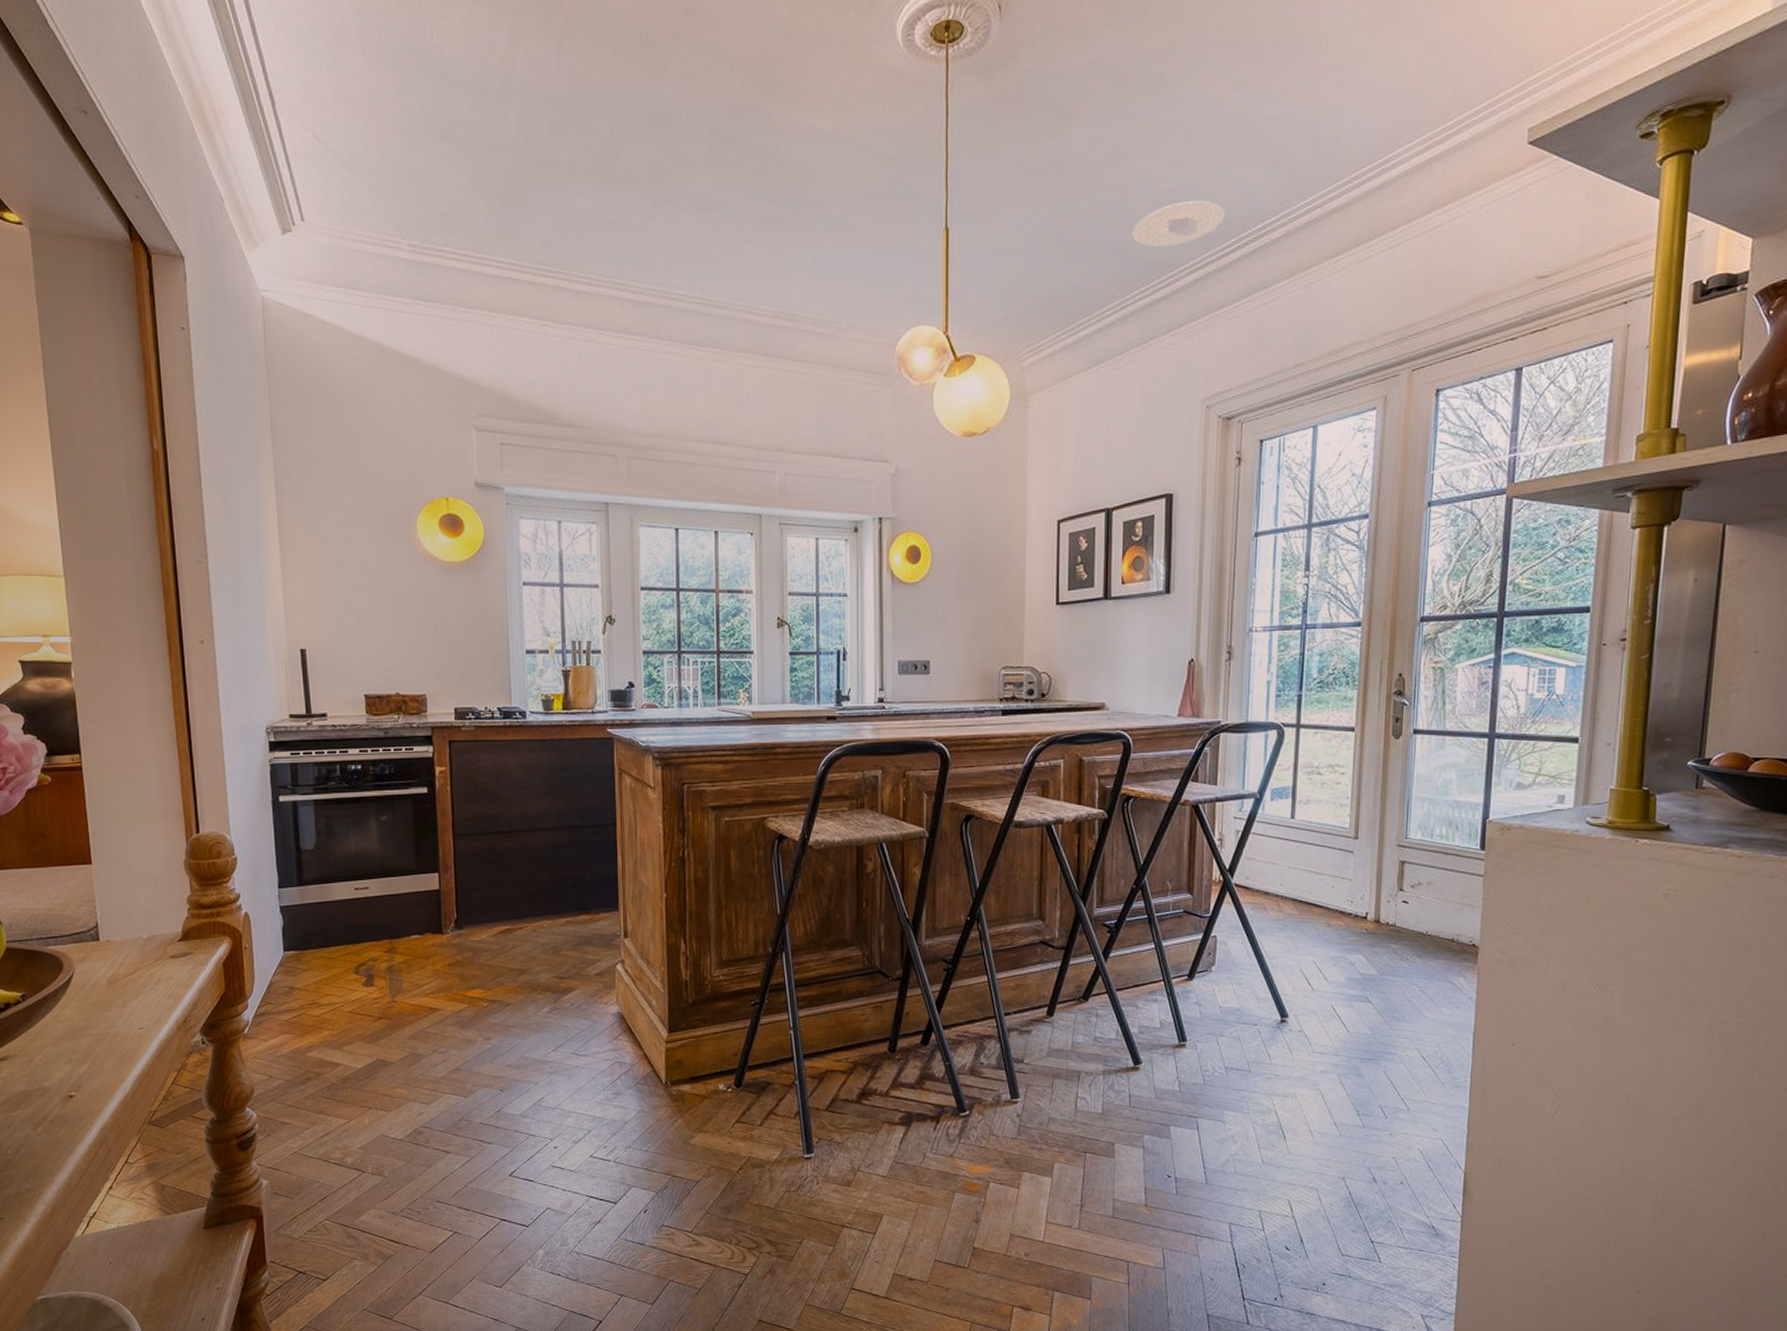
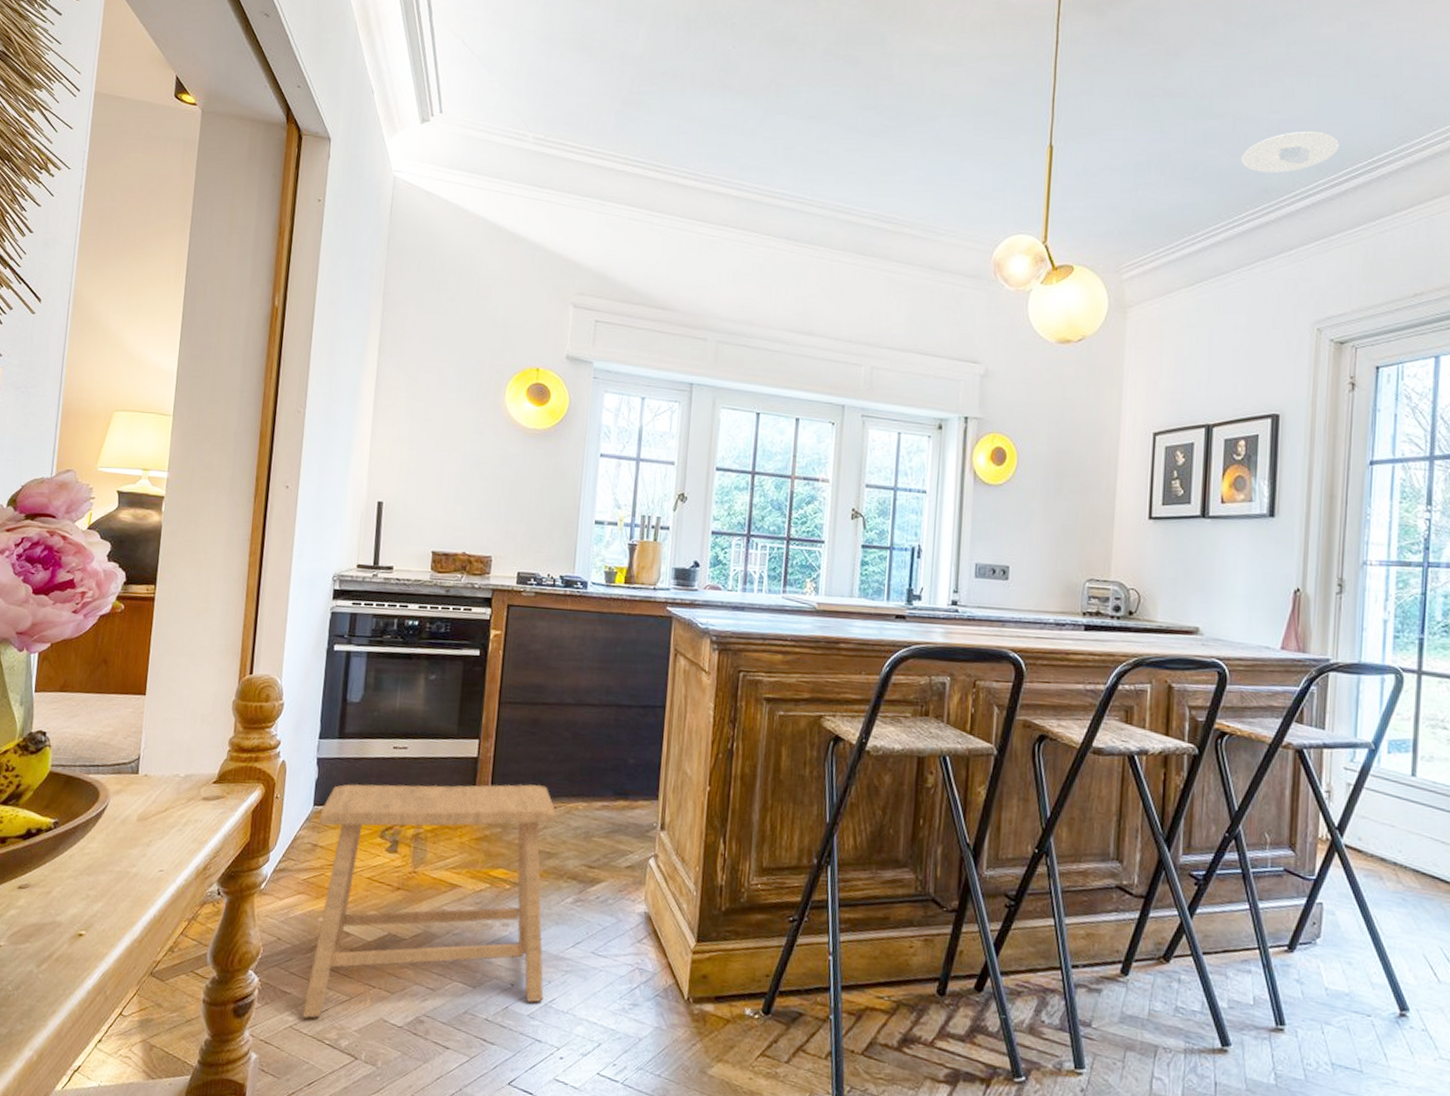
stool: none [291,908,532,1143] -> present [302,784,556,1018]

